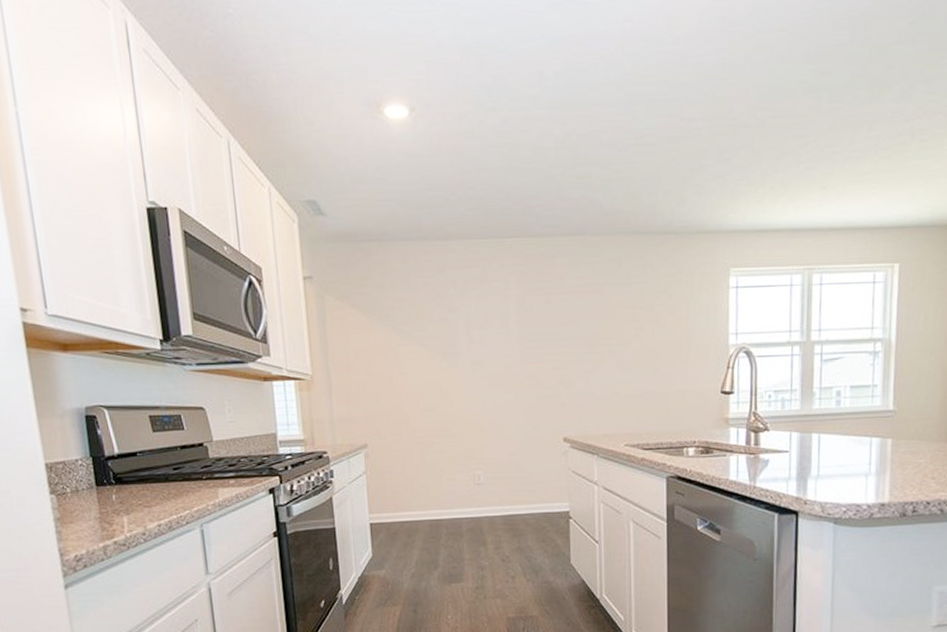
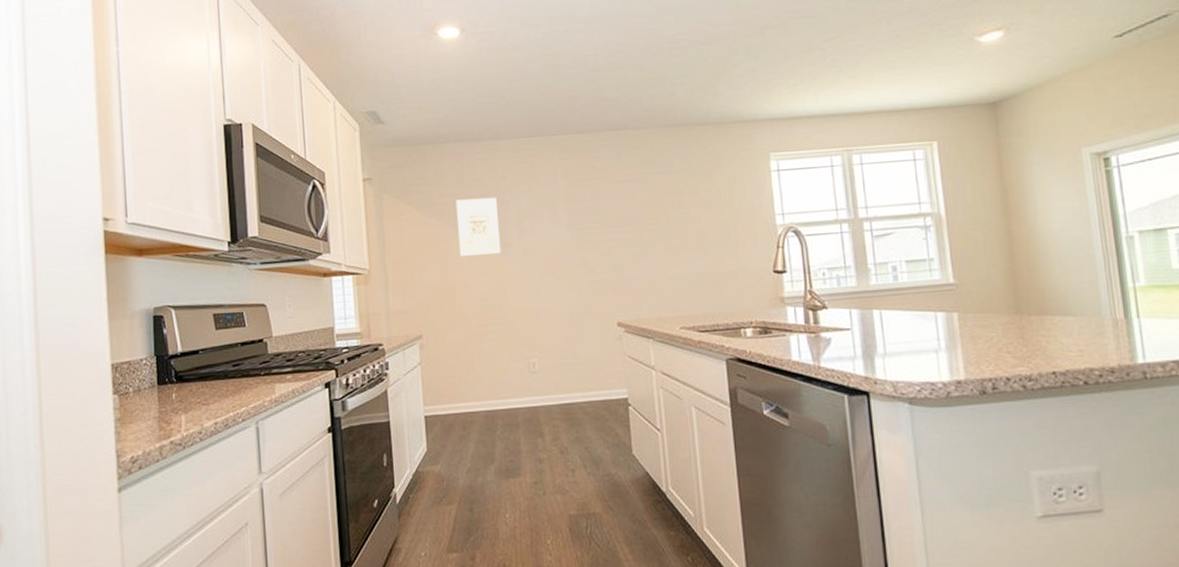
wall art: none [402,303,449,365] -> present [456,197,501,256]

